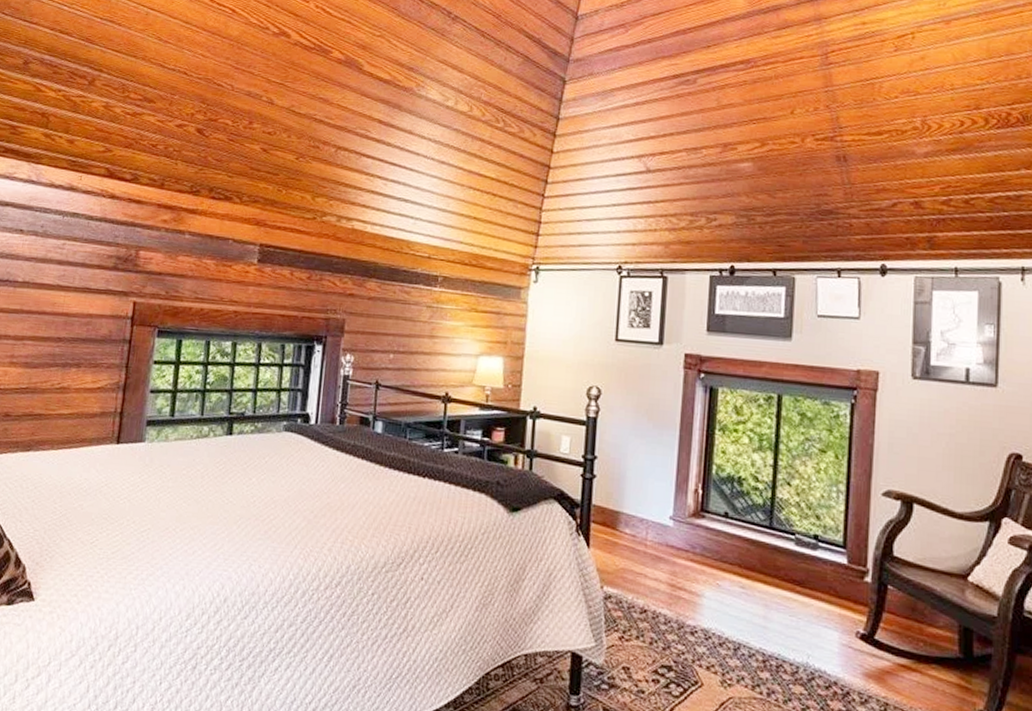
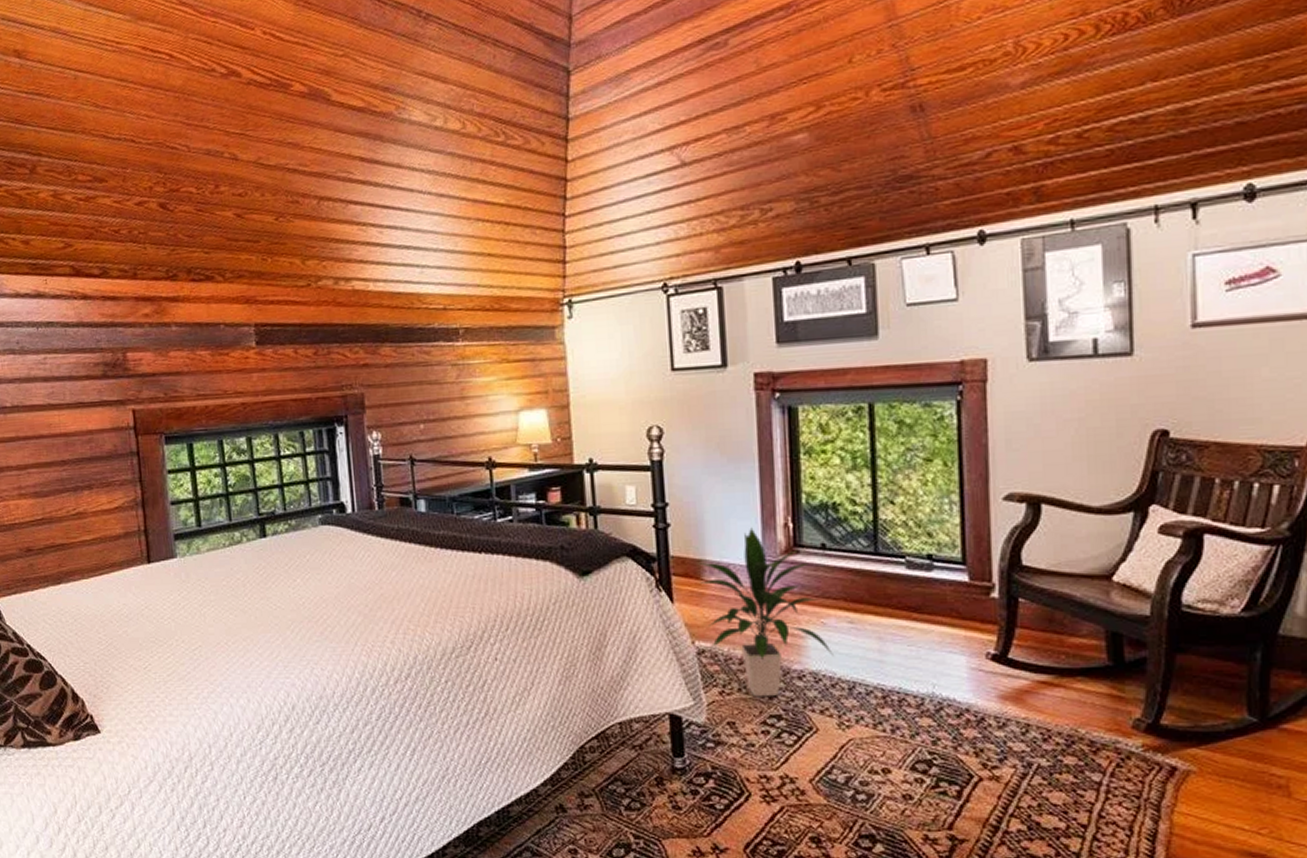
indoor plant: none [615,489,724,647] -> present [698,527,834,697]

